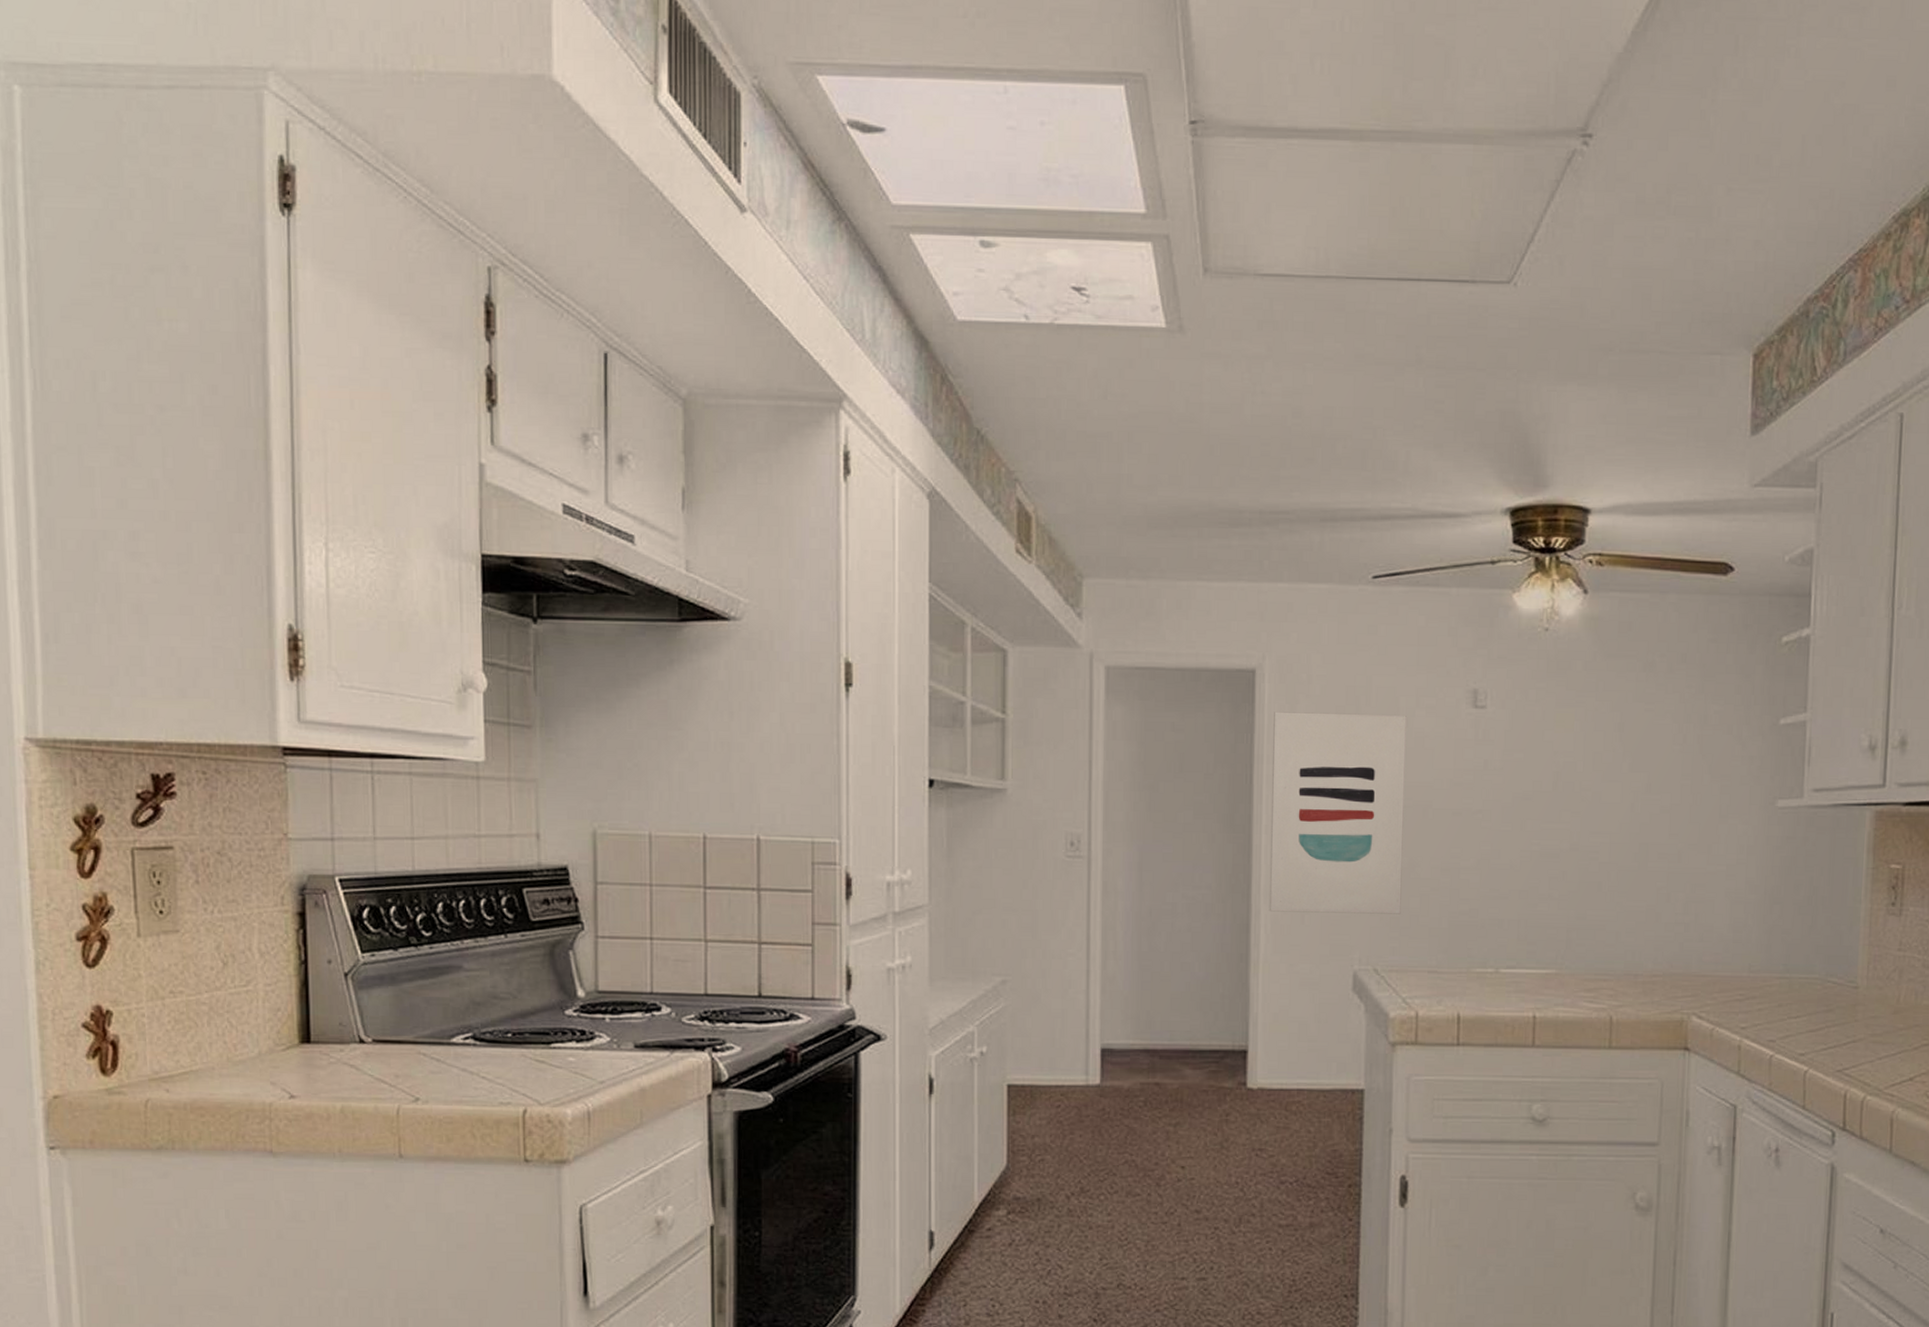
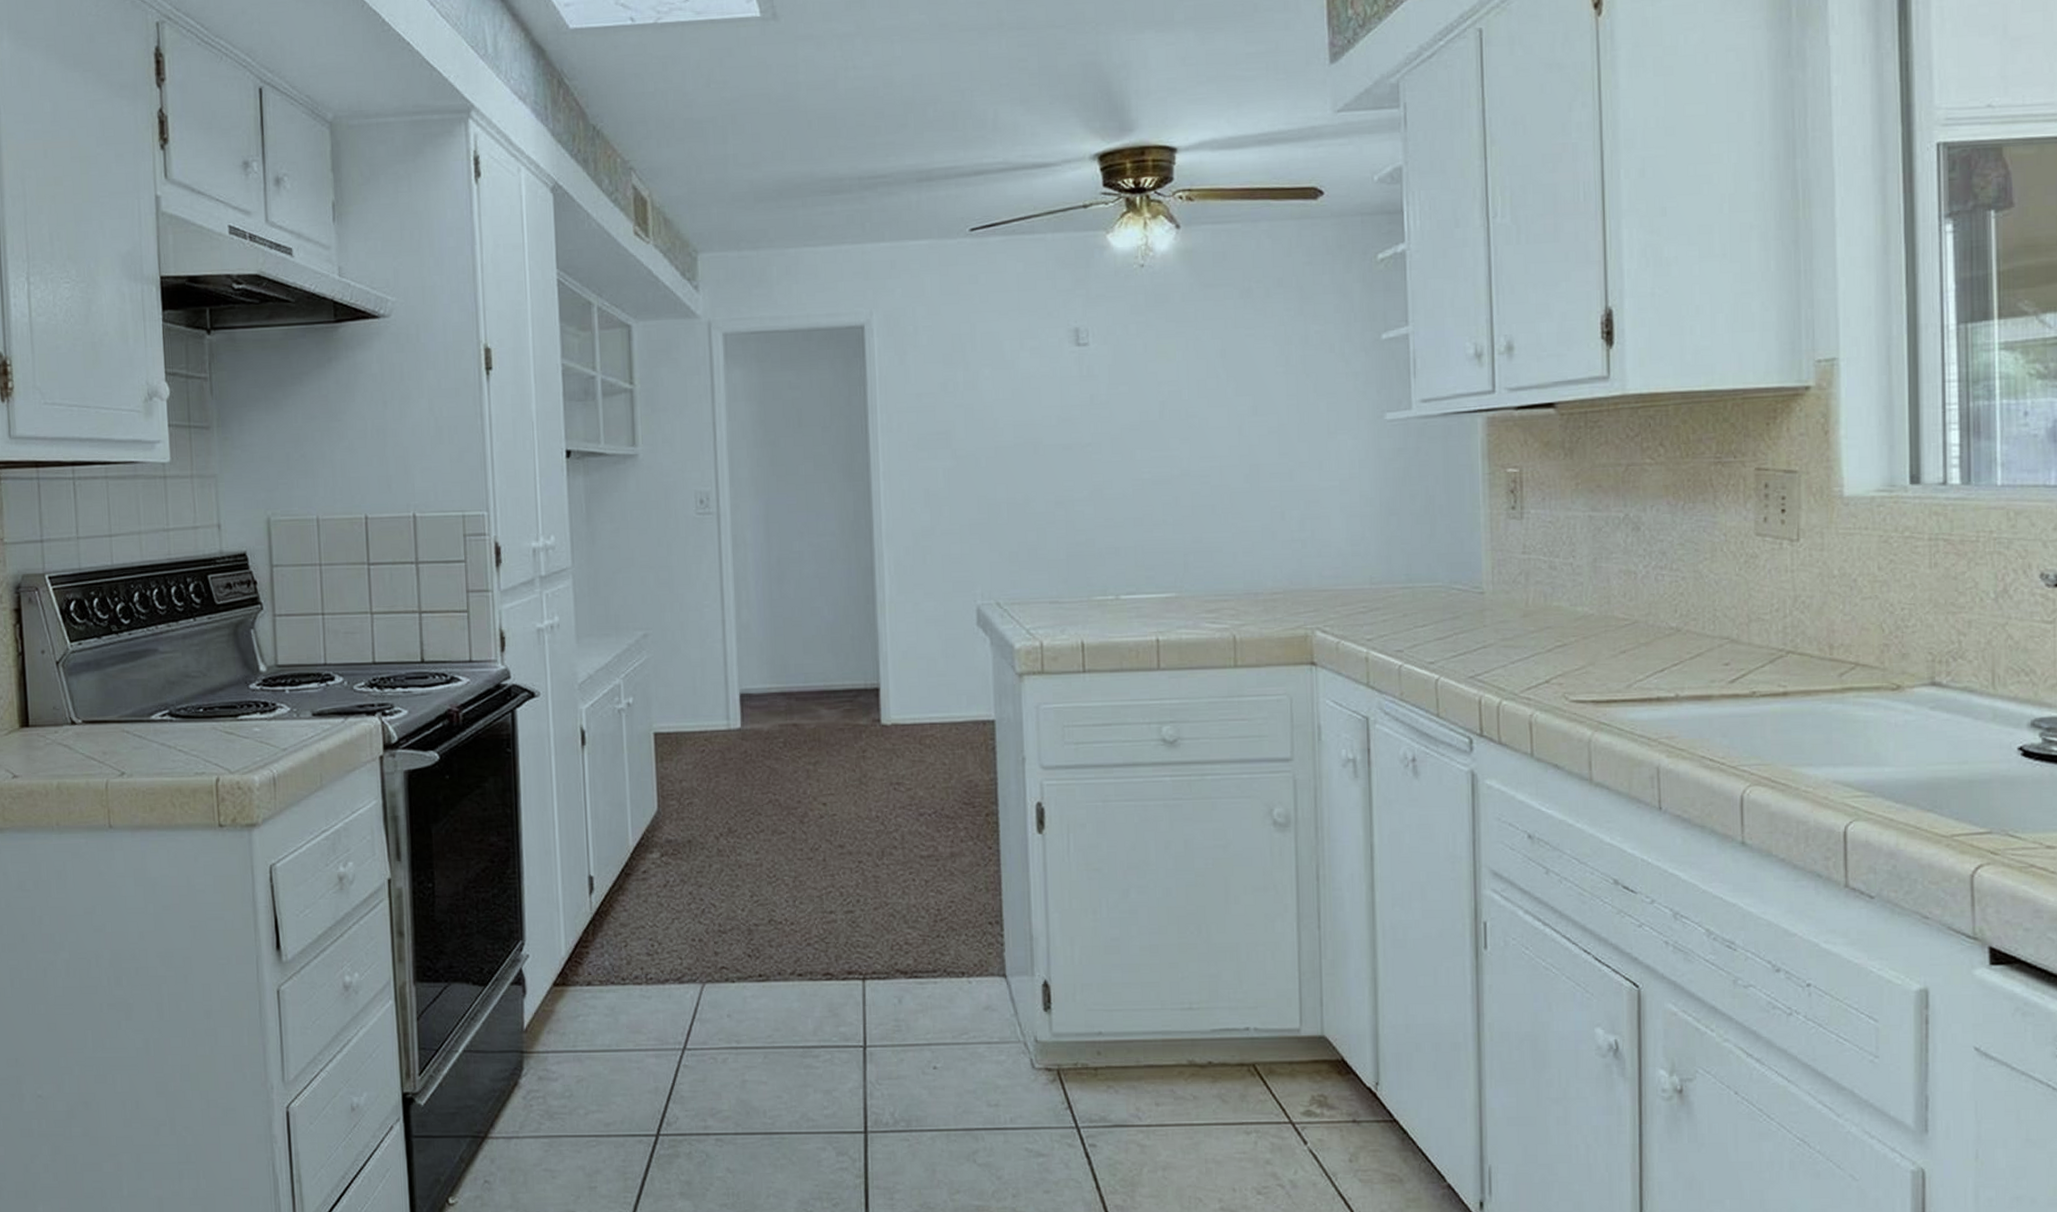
wall art: present [1269,711,1407,914] -> none [884,357,1019,554]

